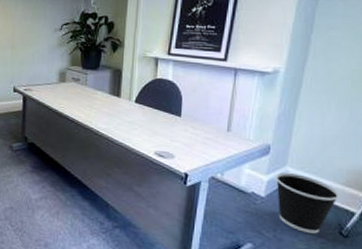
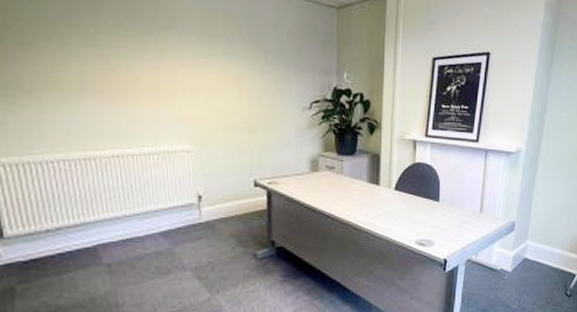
wastebasket: present [276,172,340,234] -> none [519,246,566,299]

